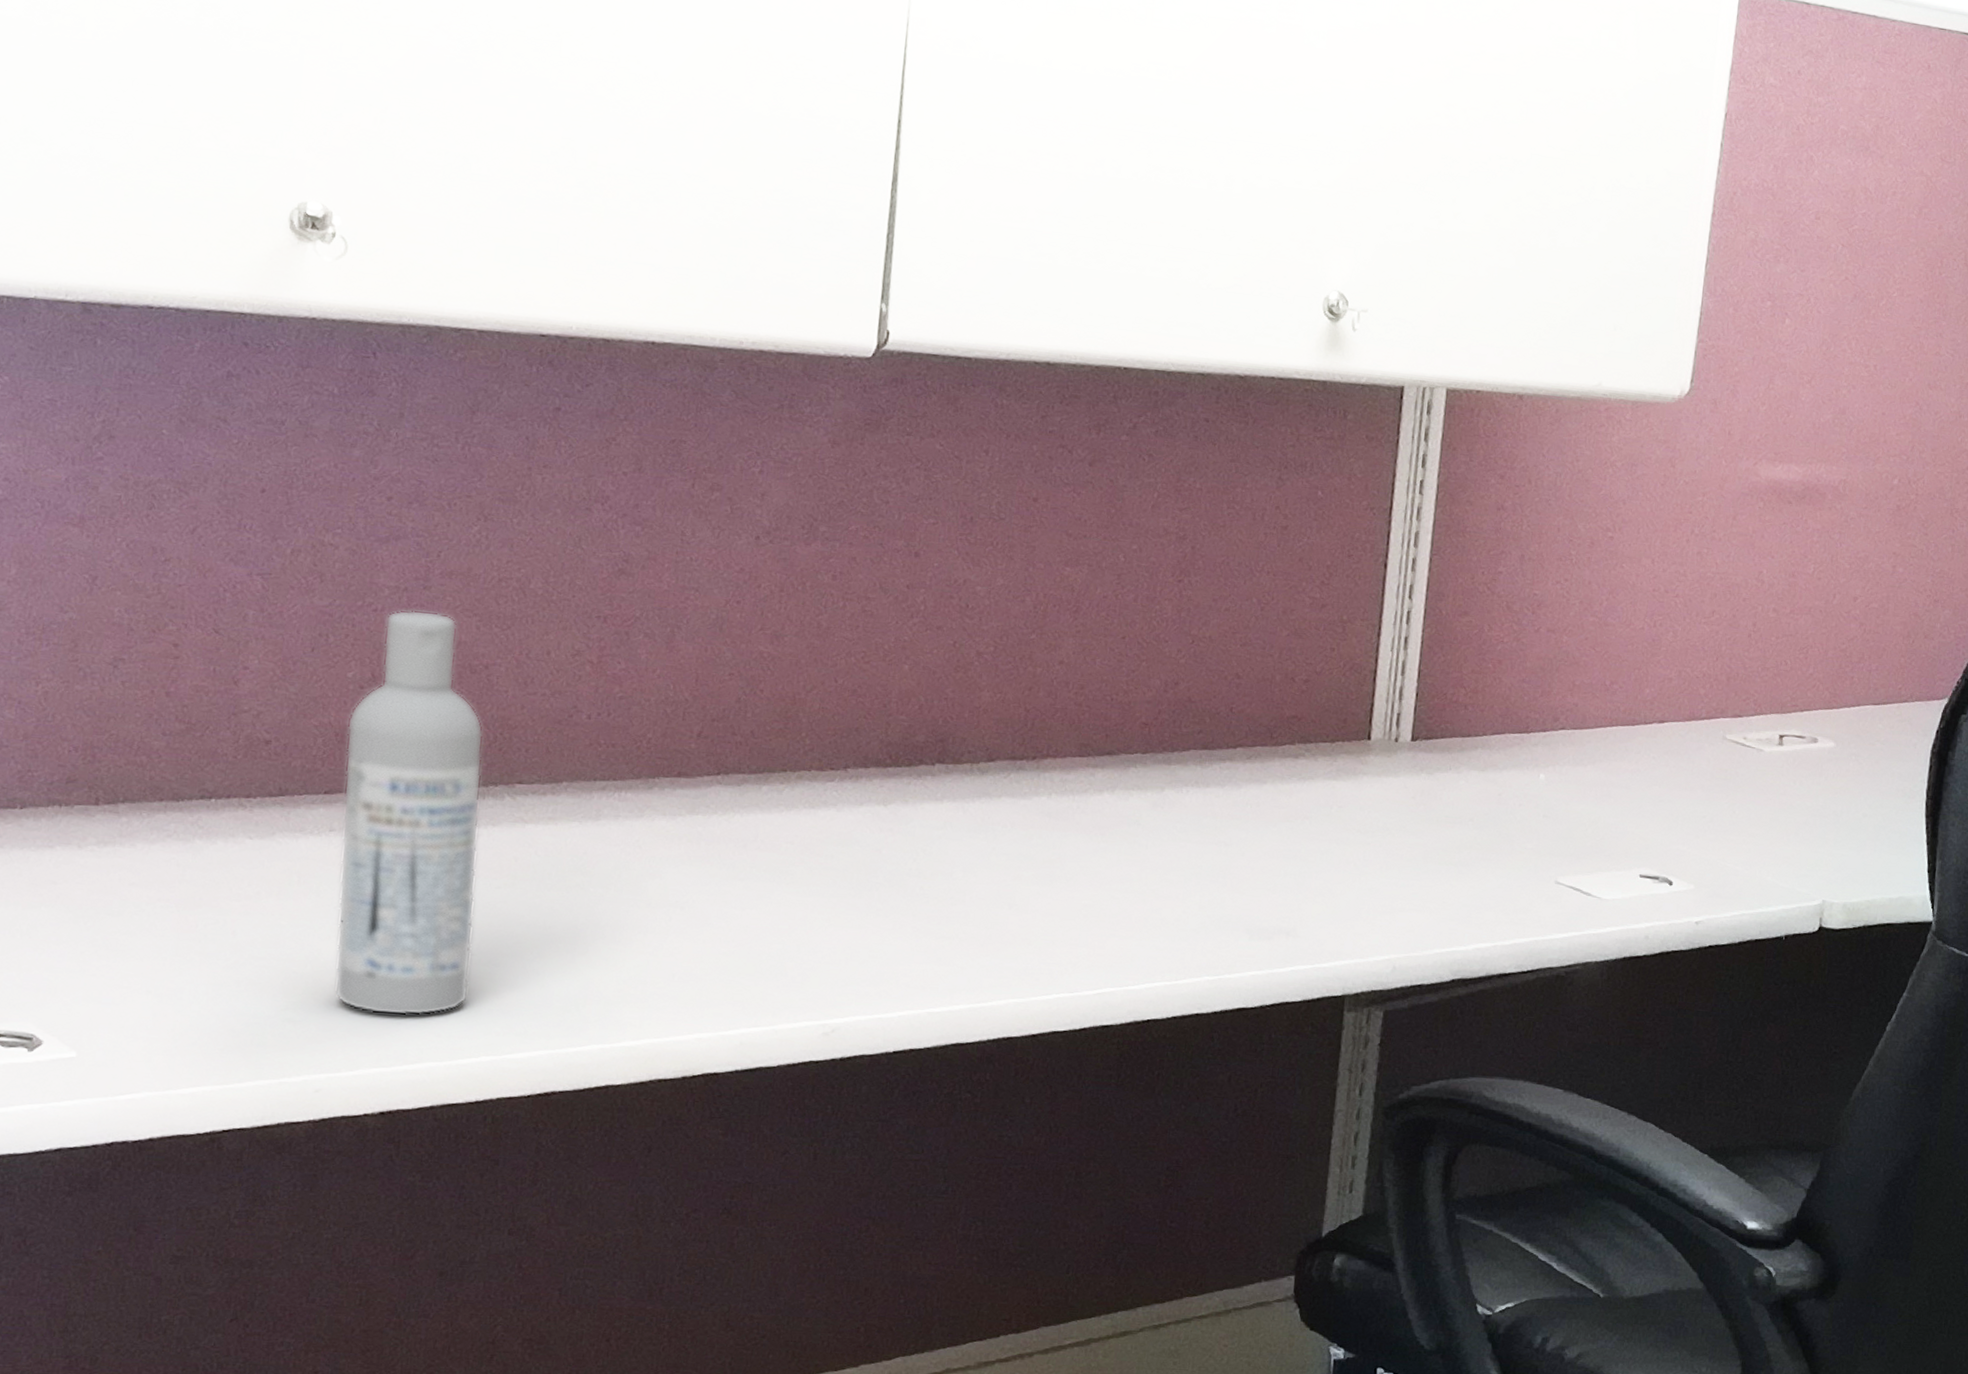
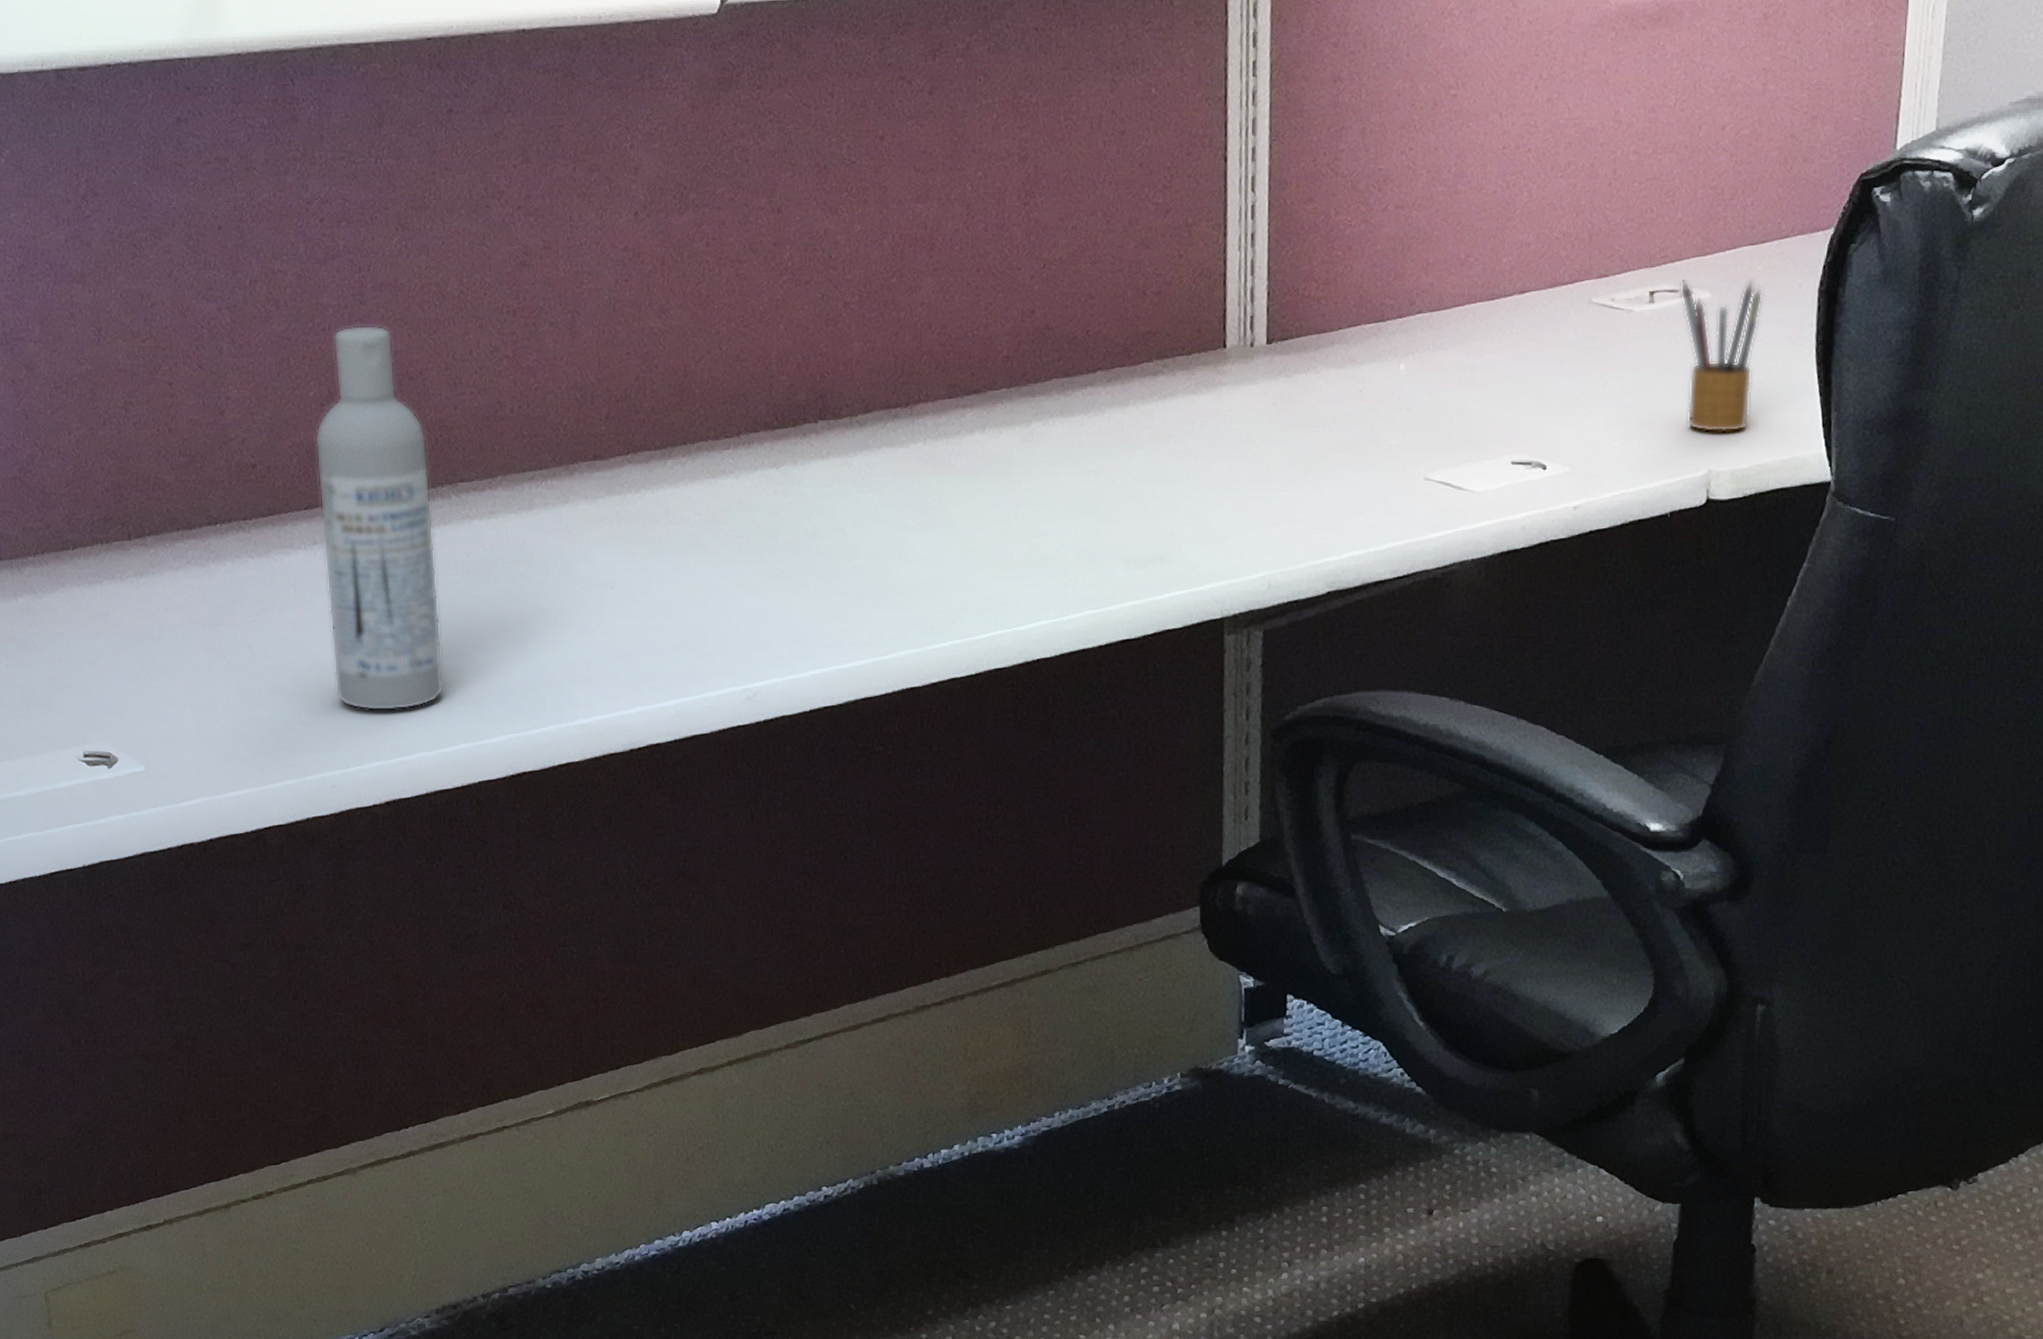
pencil box: none [1805,728,1882,870] -> present [1680,280,1763,433]

